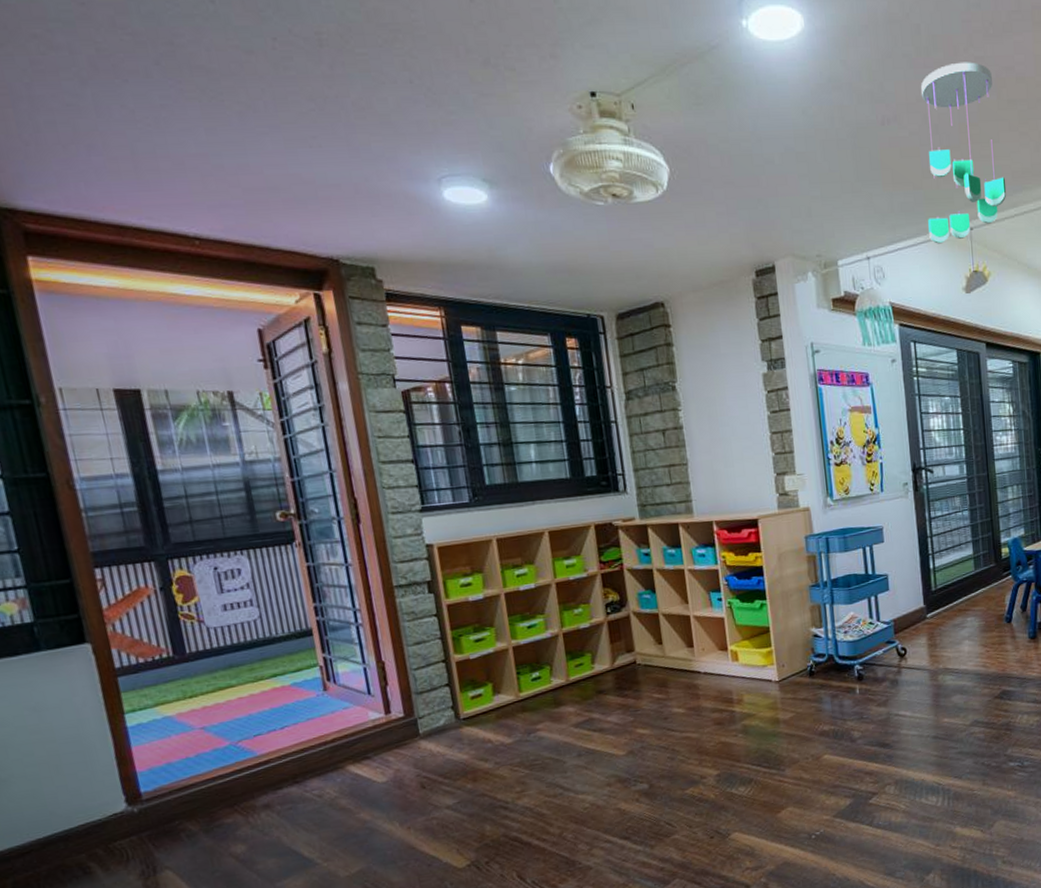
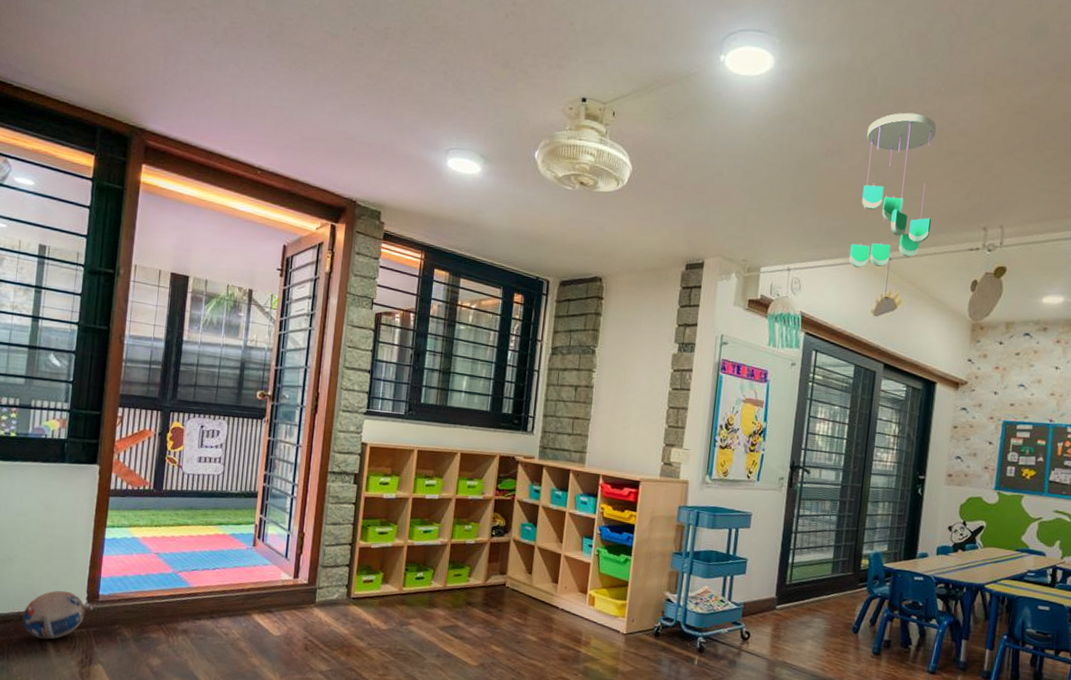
ball: none [44,799,130,862] -> present [22,590,86,640]

